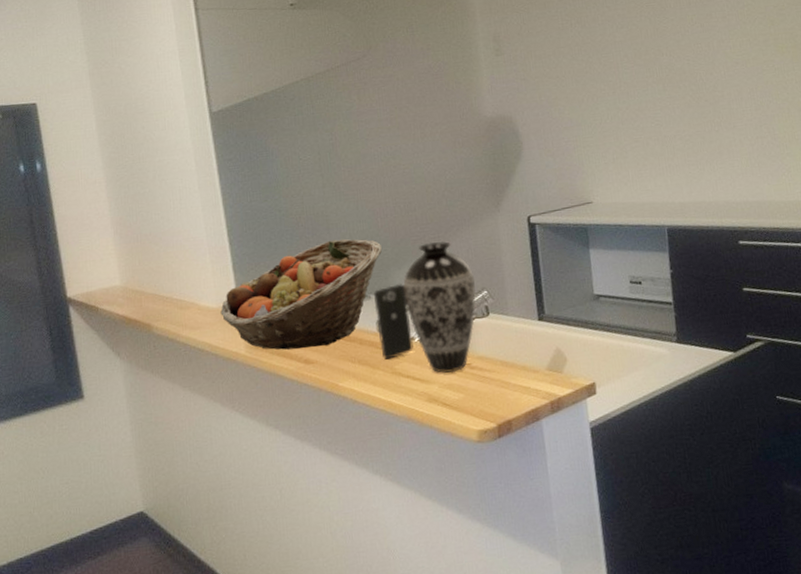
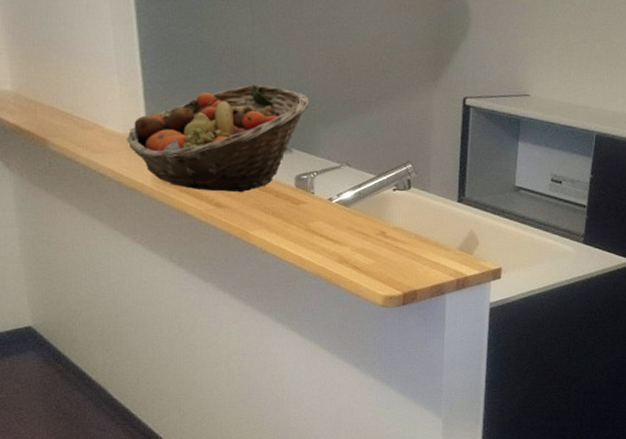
smartphone: present [374,283,414,360] -> none [294,141,330,216]
decorative vase: present [403,241,477,373] -> none [327,105,402,239]

